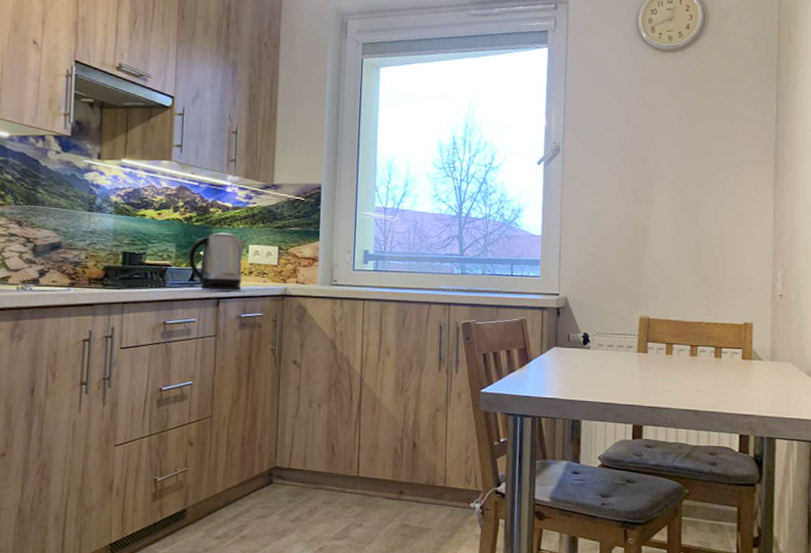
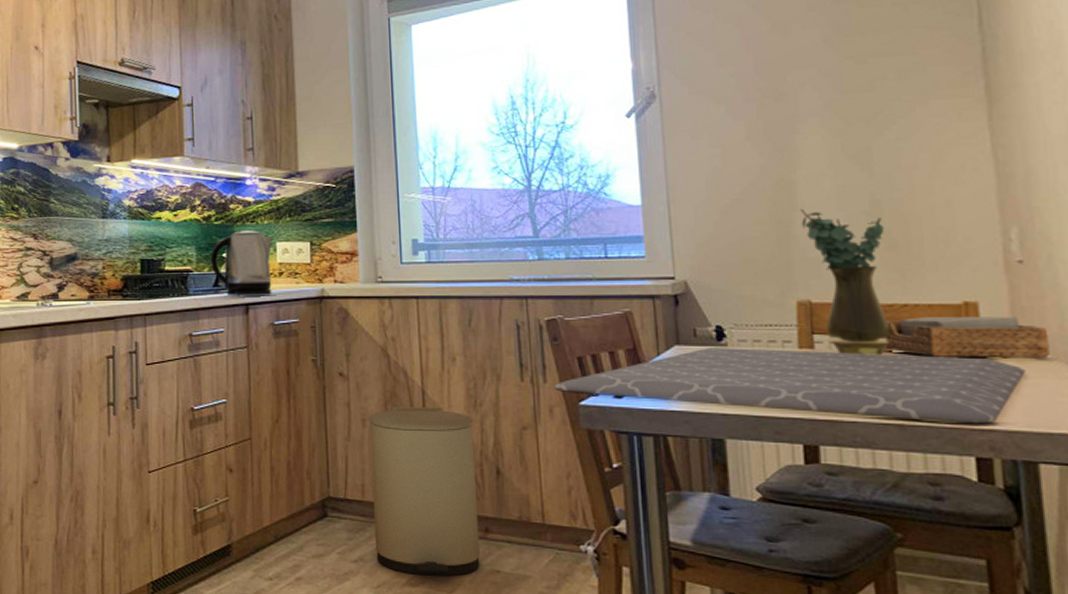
pedal bin: none [310,391,398,531] -> present [369,407,480,576]
placemat: none [463,350,775,410] -> present [554,348,1025,424]
vase: none [649,246,702,359] -> present [800,208,892,355]
napkin holder: none [692,332,792,365] -> present [885,317,1050,359]

